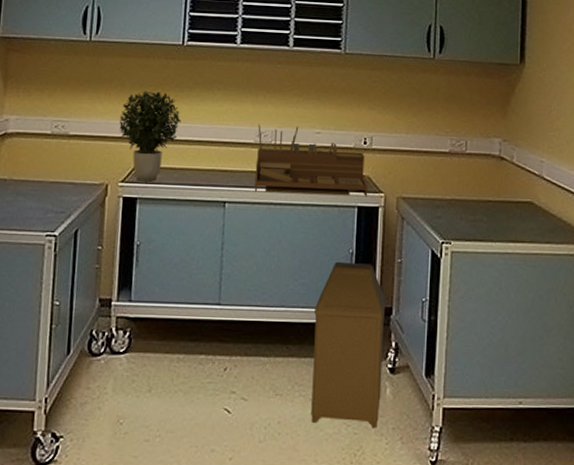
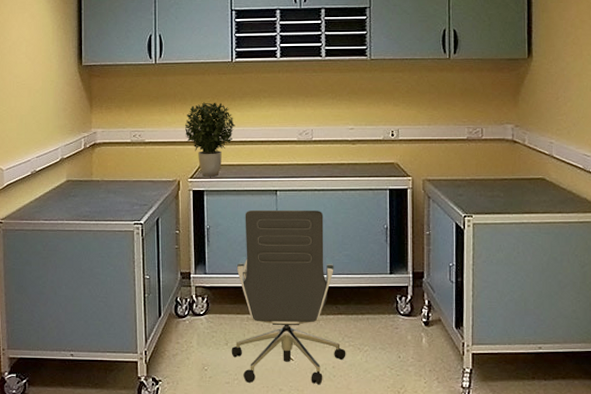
office chair: none [154,224,295,445] -> present [231,209,346,385]
desk organizer: present [254,124,368,197] -> none [300,124,398,181]
trash can: present [311,261,386,429] -> none [358,235,418,371]

